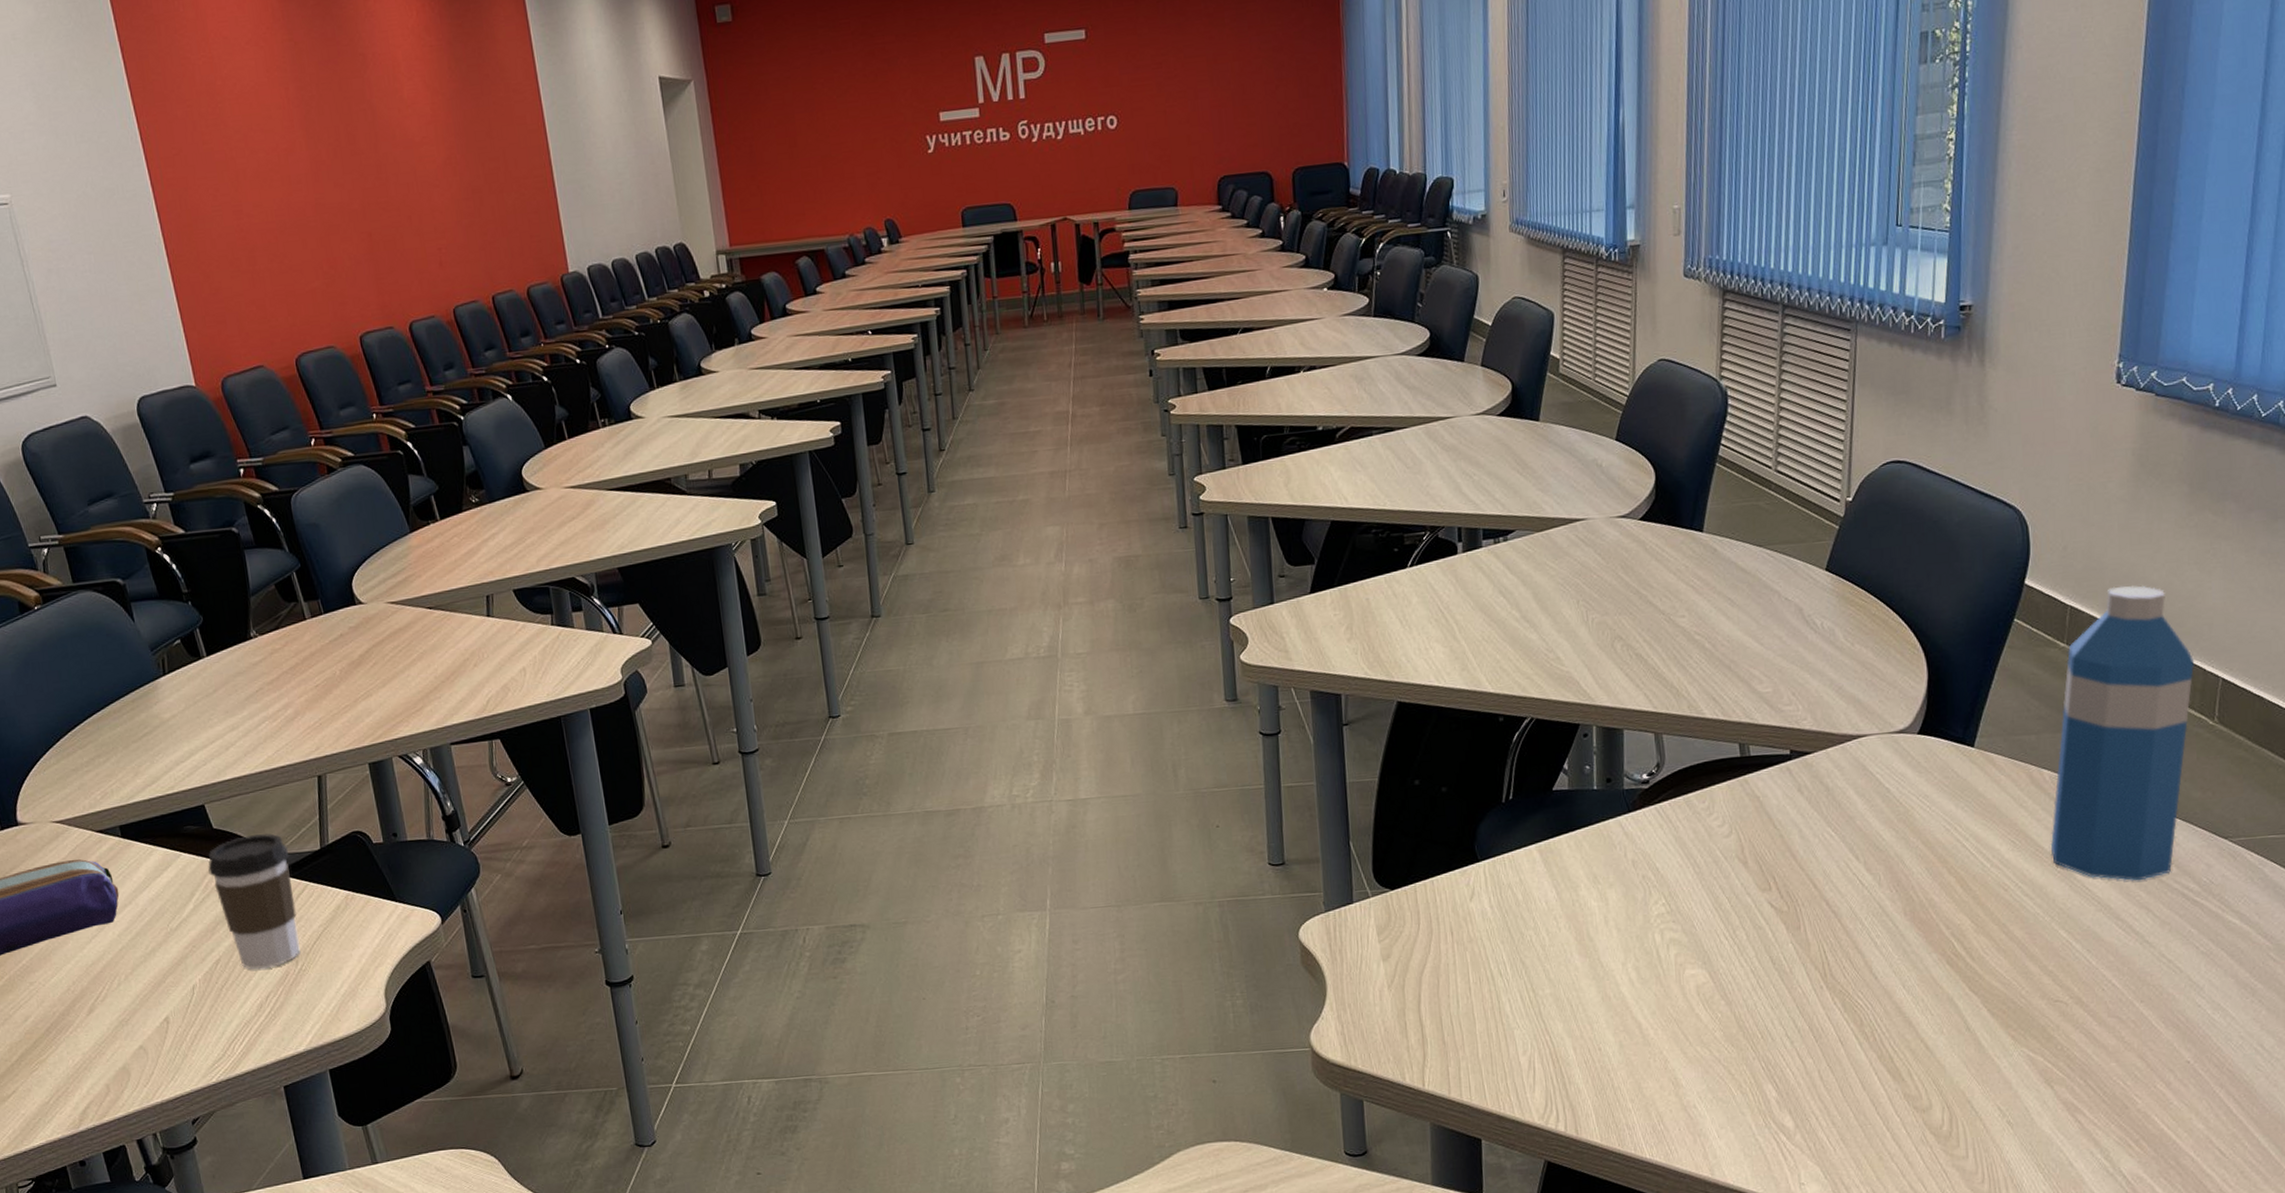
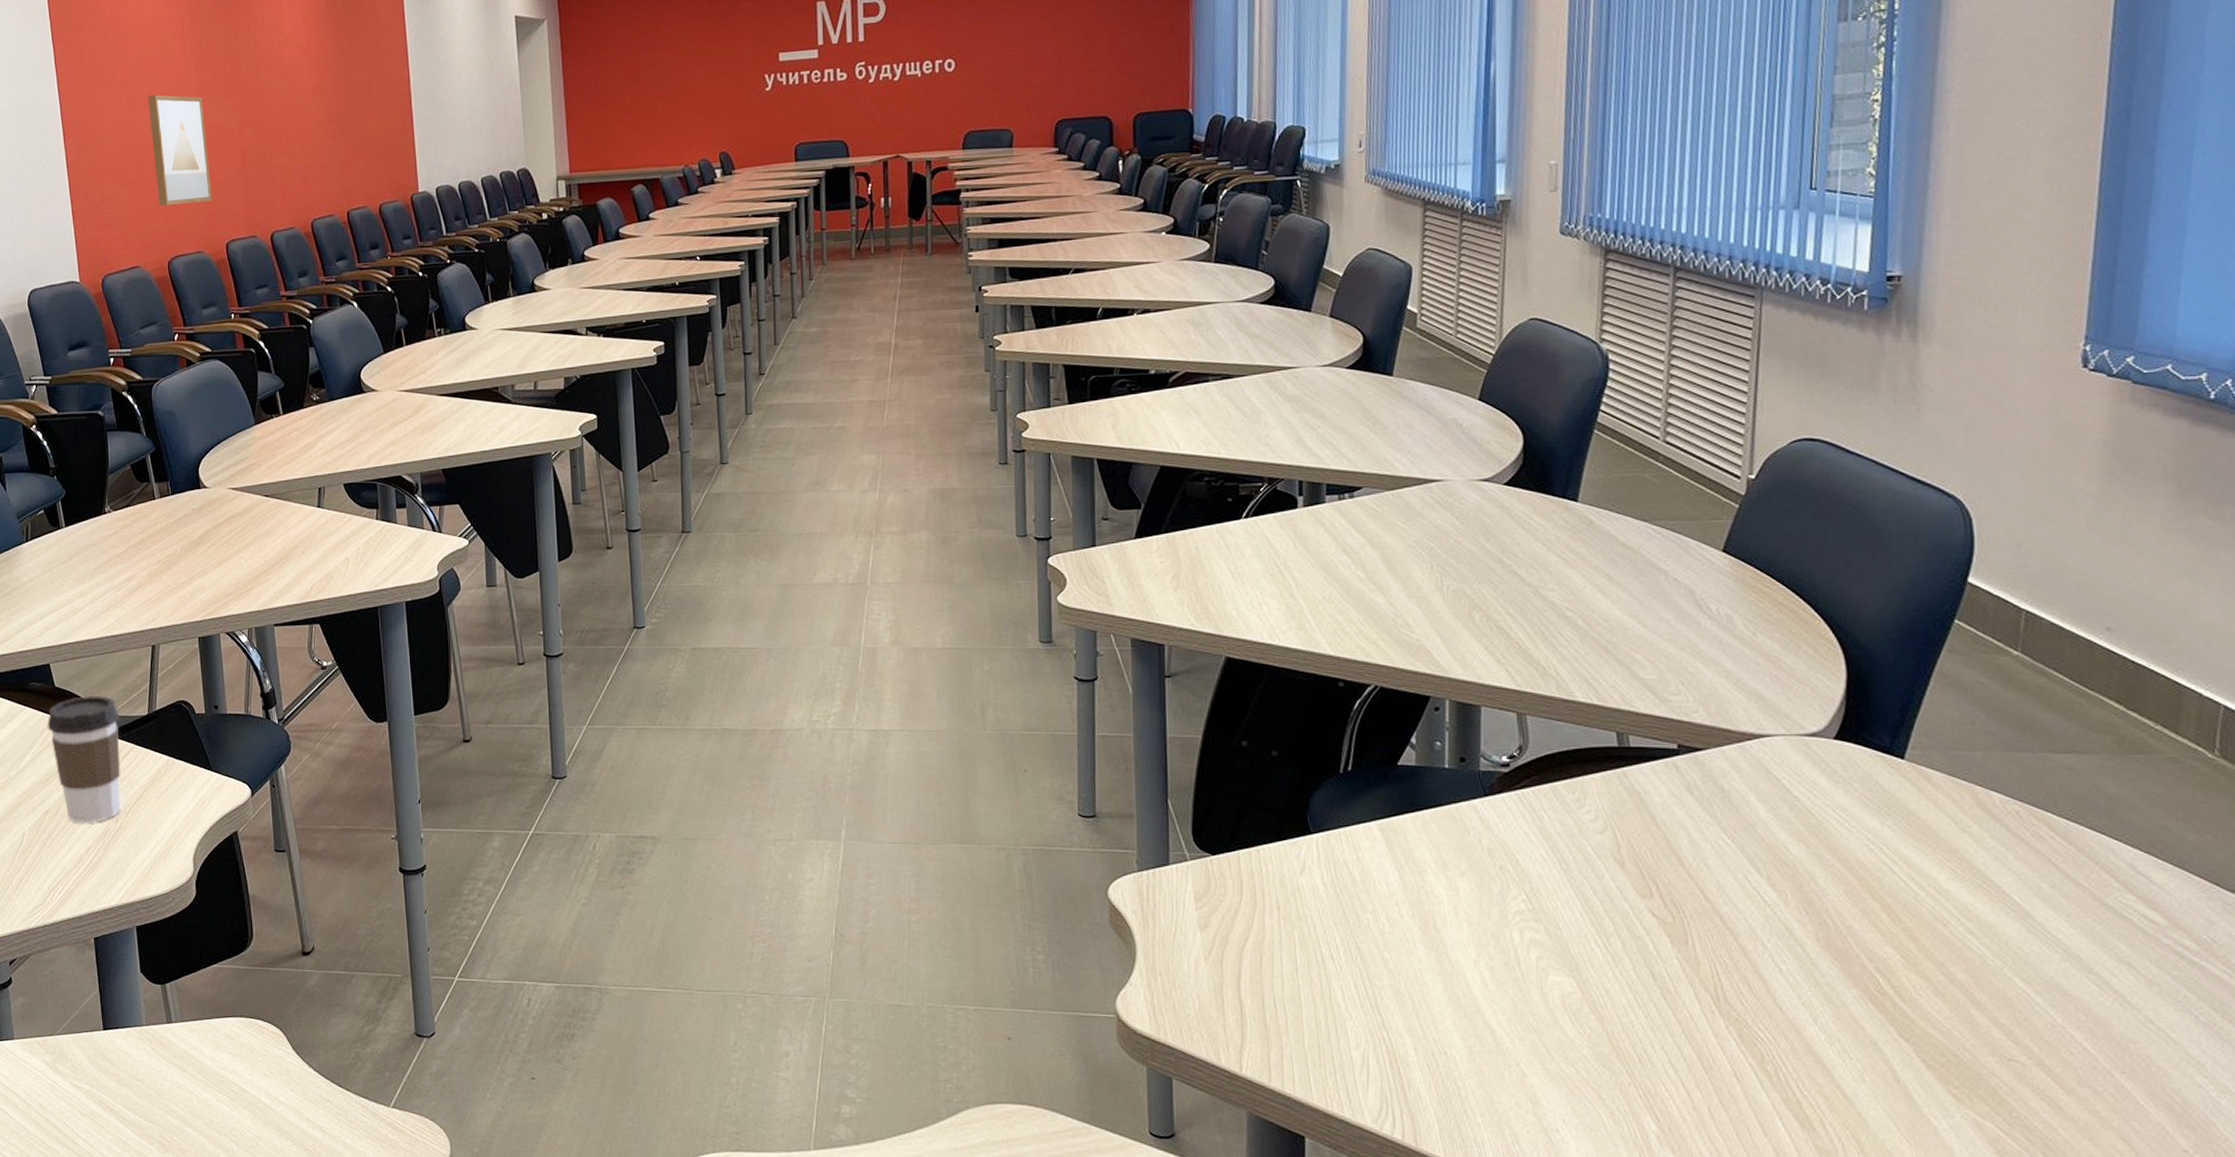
wall art: none [254,172,339,297] -> present [147,94,212,206]
water bottle: present [2050,585,2195,881] -> none [2001,592,2188,931]

